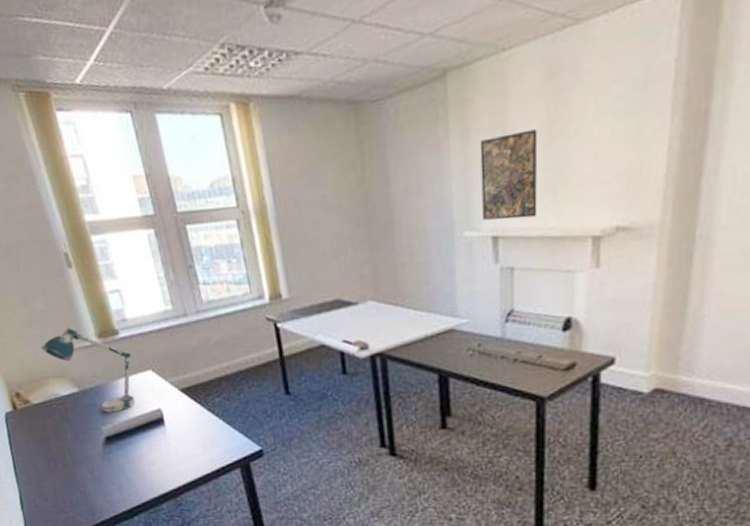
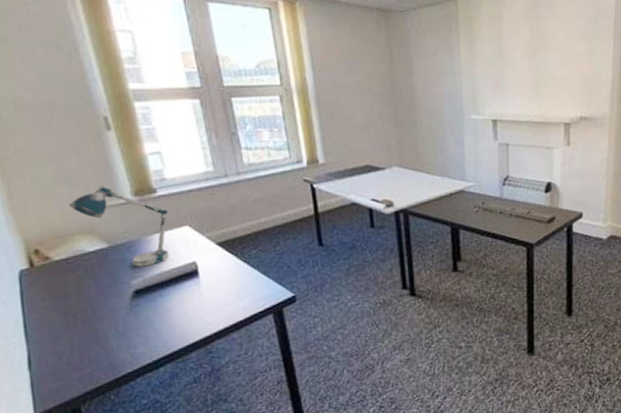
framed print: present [480,129,538,220] -> none [482,43,525,108]

